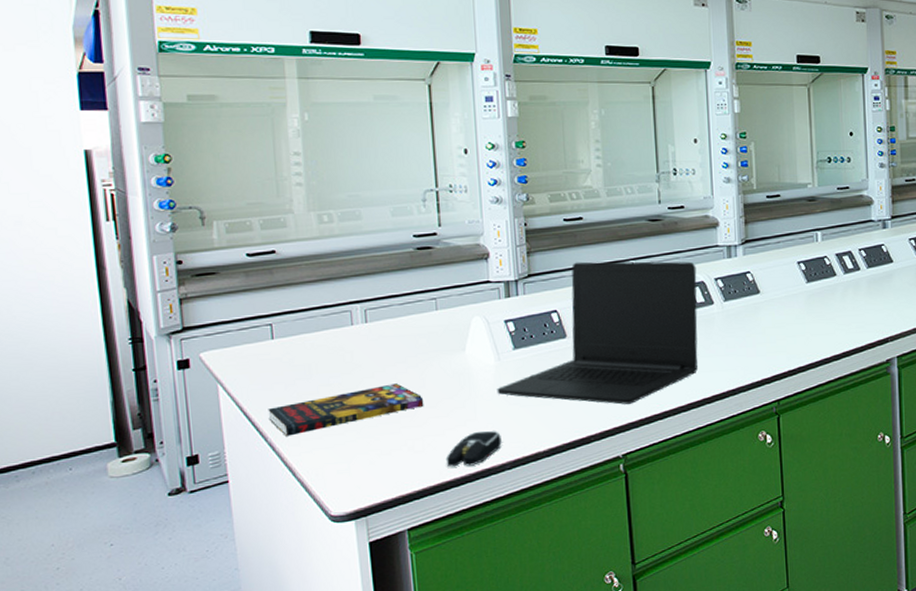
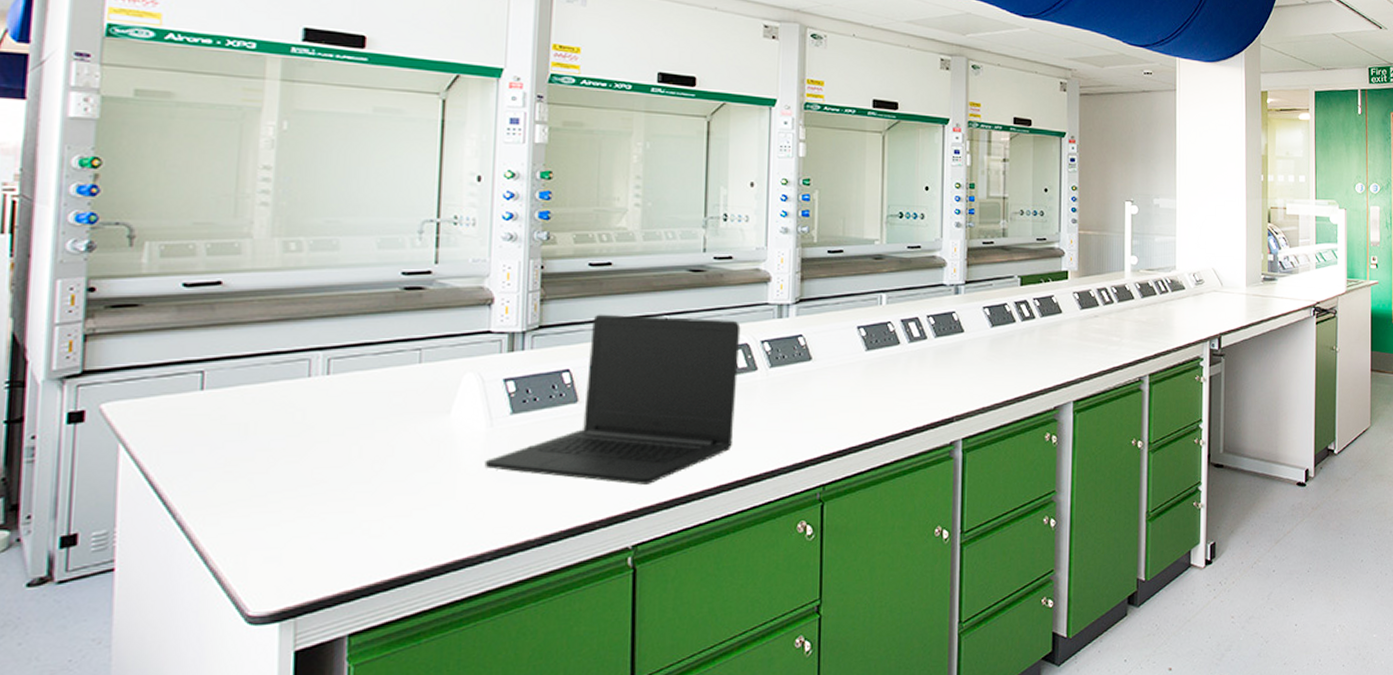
book: present [268,383,424,436] -> none [181,450,390,513]
computer mouse: present [445,431,502,467] -> none [409,513,484,557]

